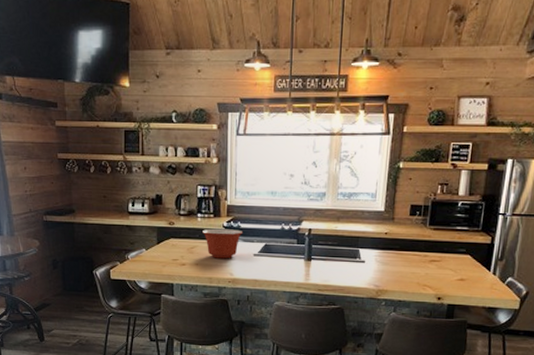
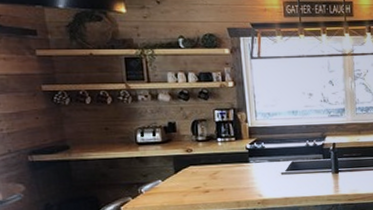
mixing bowl: present [202,228,244,259] -> none [225,150,268,182]

